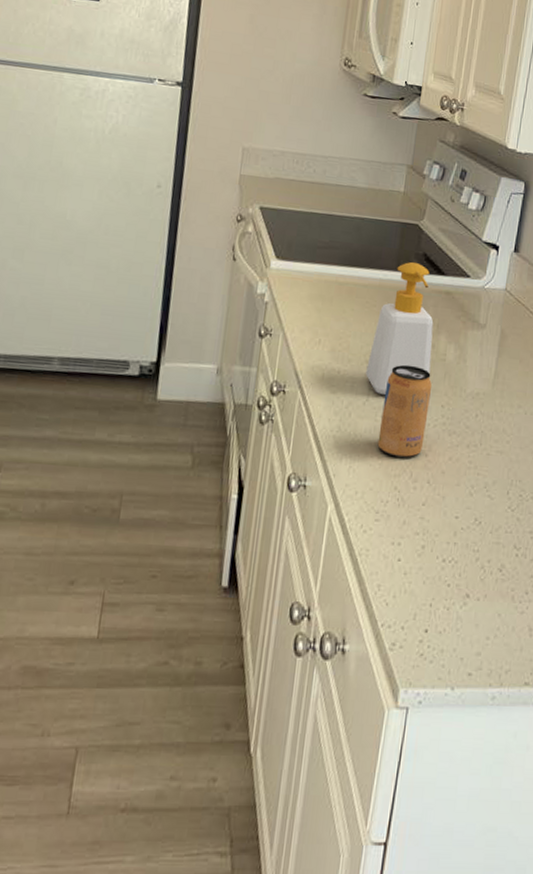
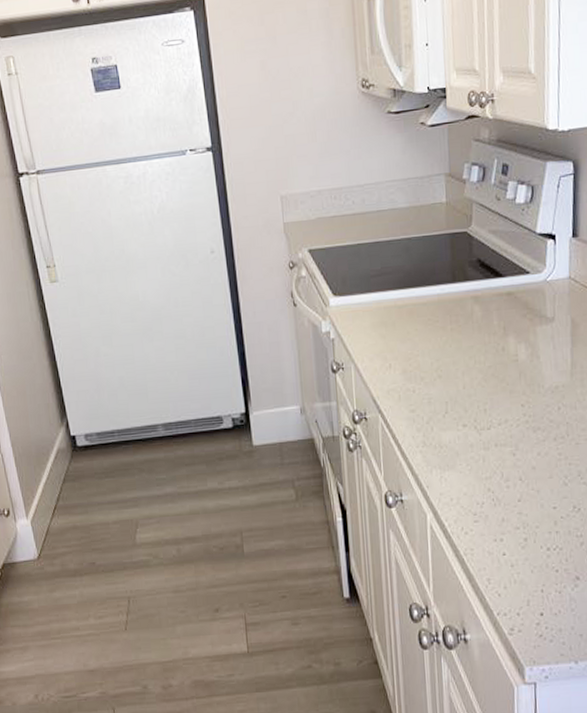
soap bottle: present [366,262,434,396] -> none [440,270,504,406]
beverage can: present [377,364,432,458] -> none [462,371,510,461]

